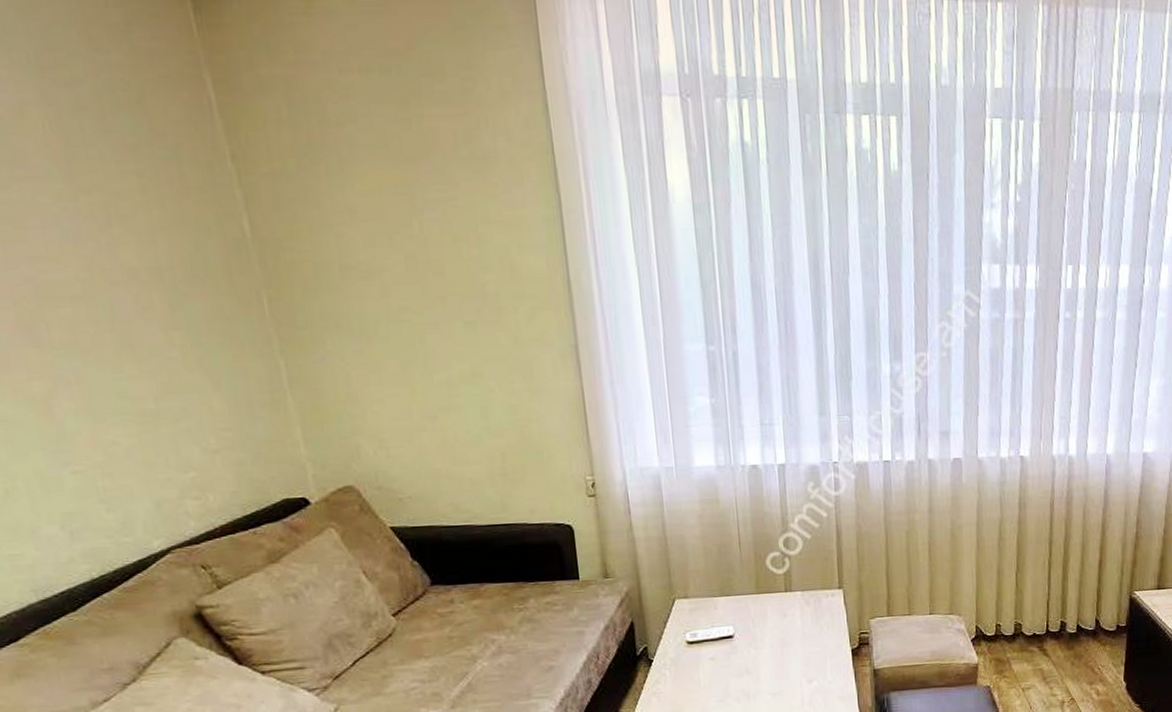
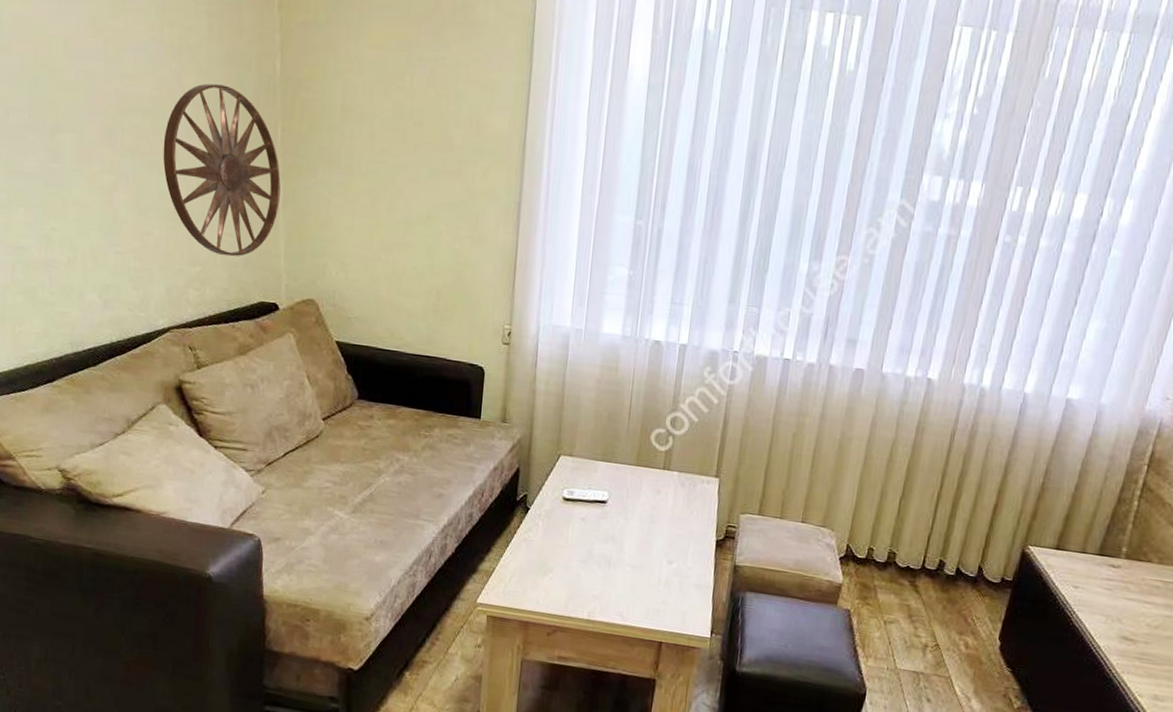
wall art: none [108,256,285,455] -> present [163,83,281,257]

